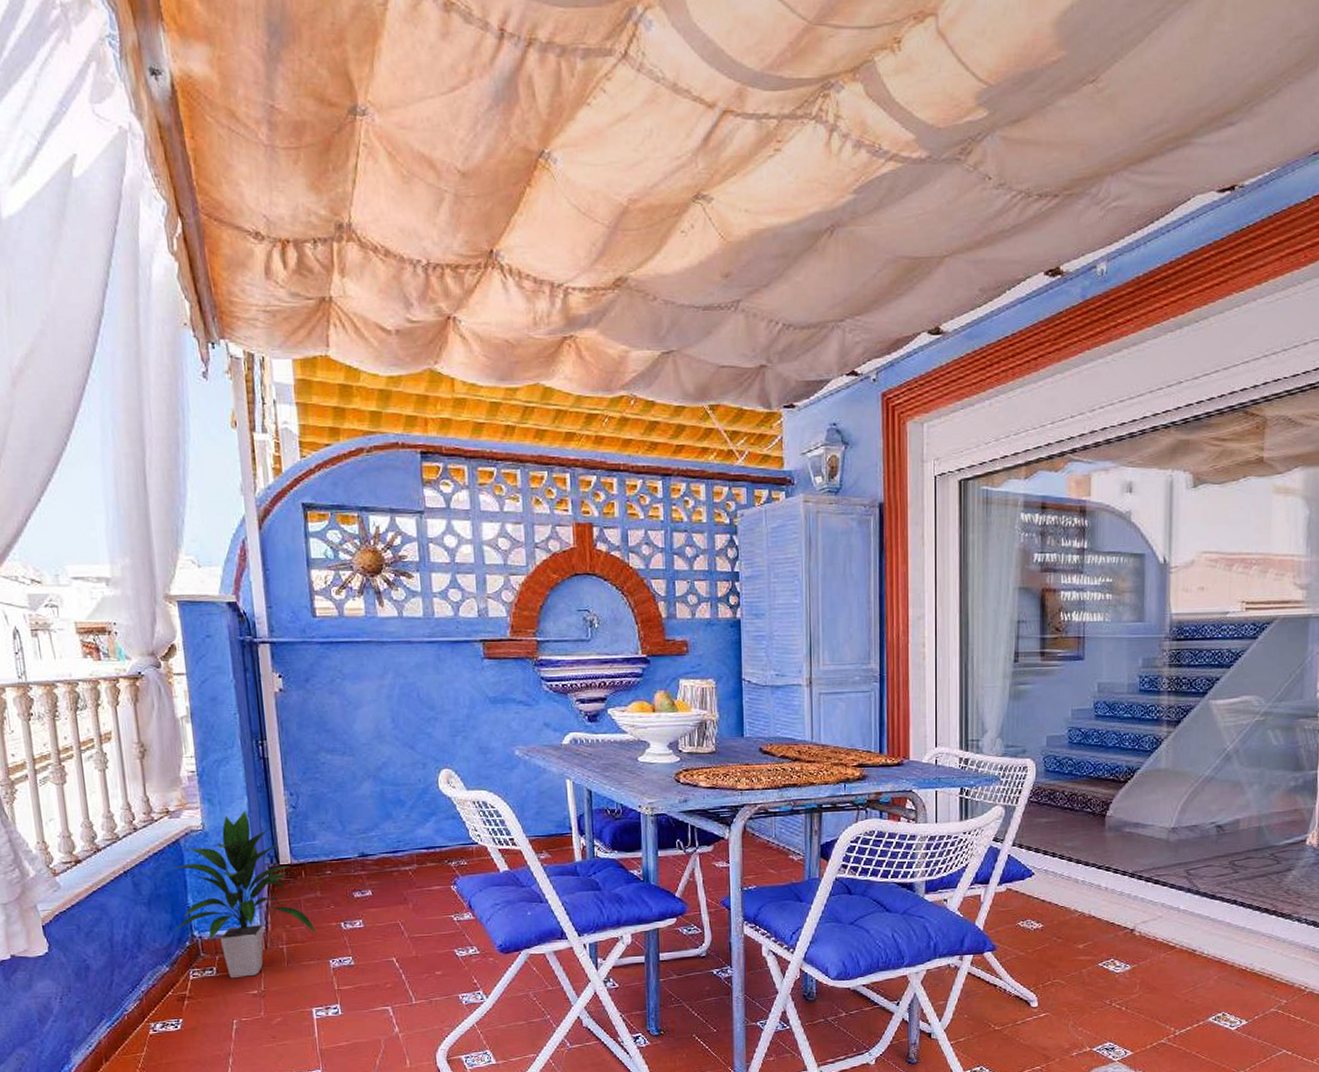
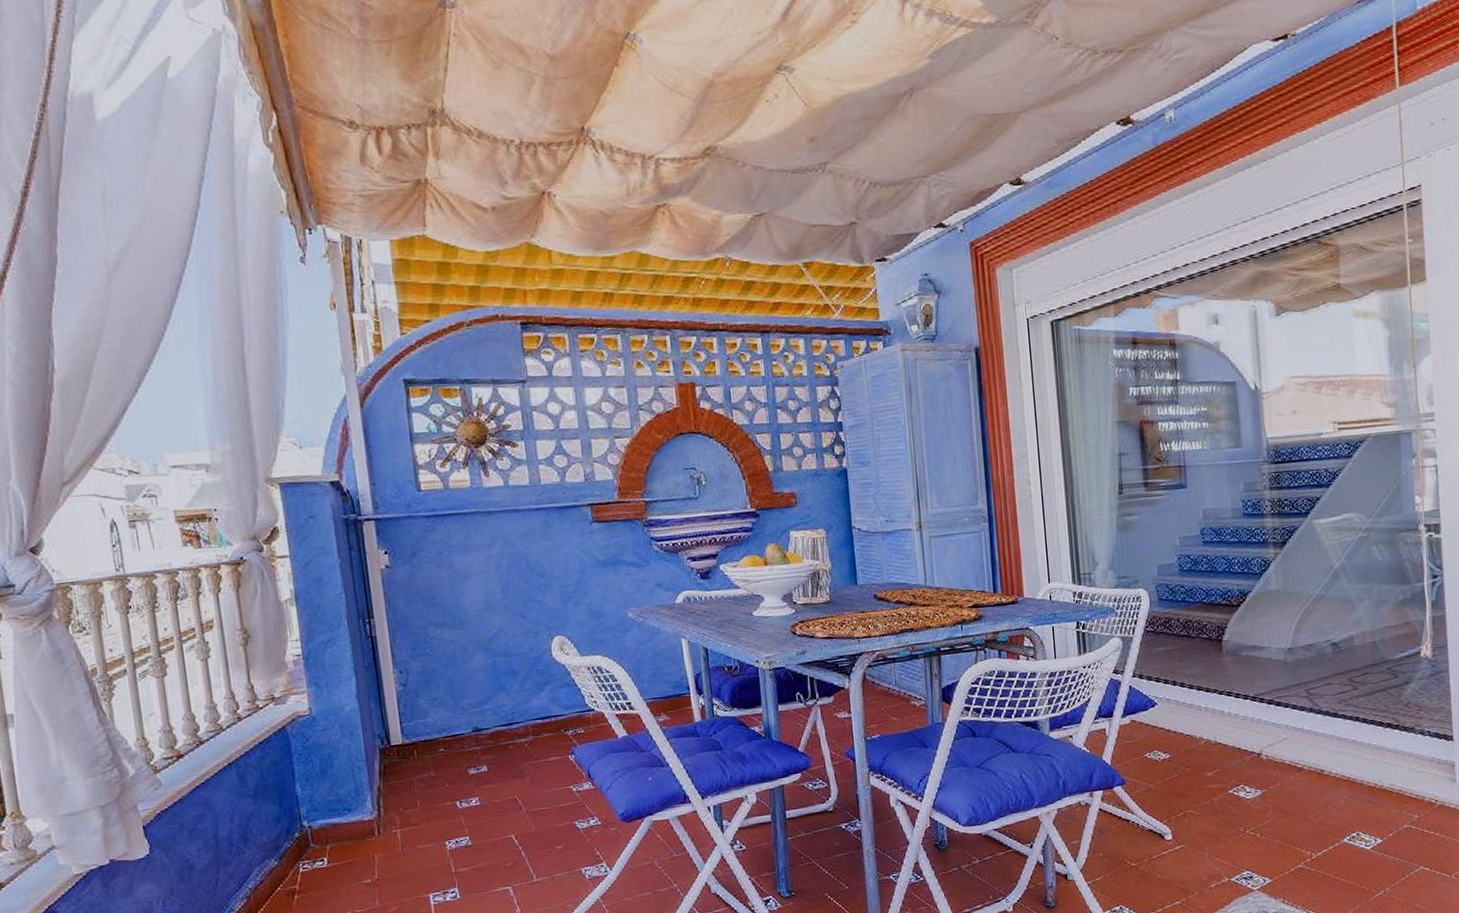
indoor plant: present [168,810,317,979] -> none [275,692,432,869]

